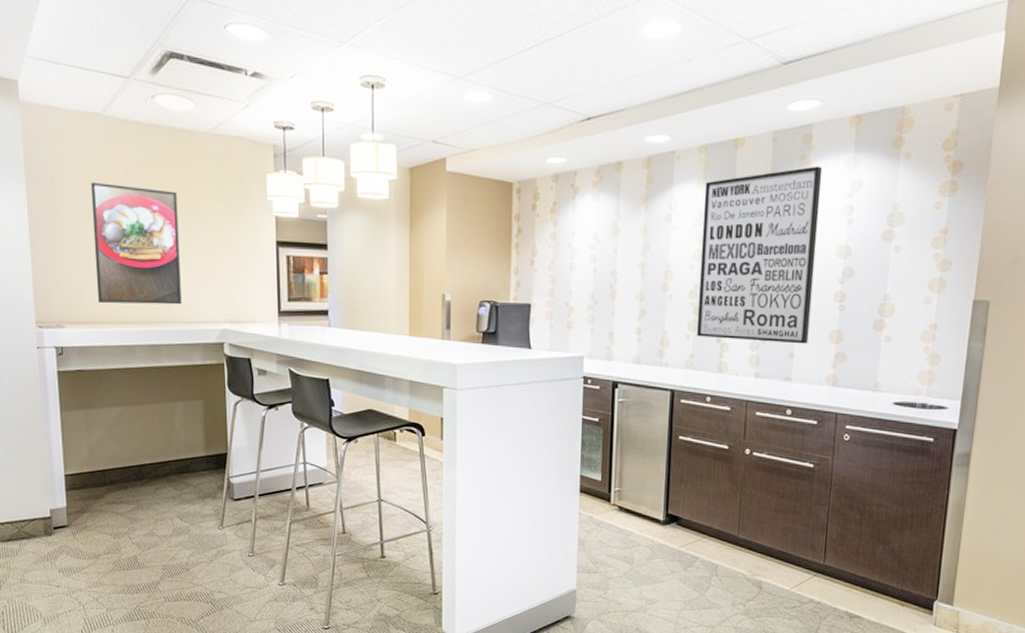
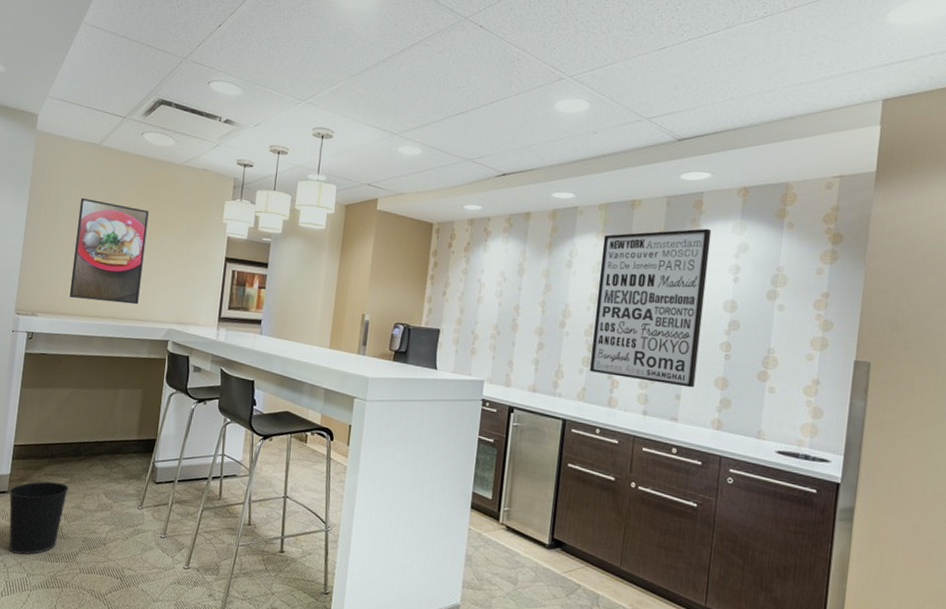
wastebasket: none [69,510,137,590] -> present [9,481,69,555]

